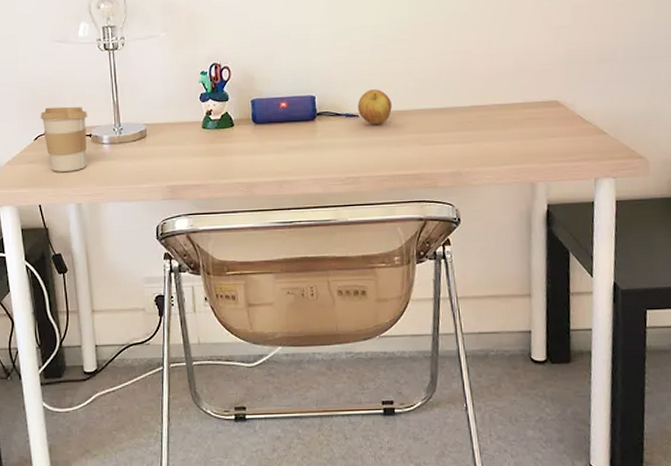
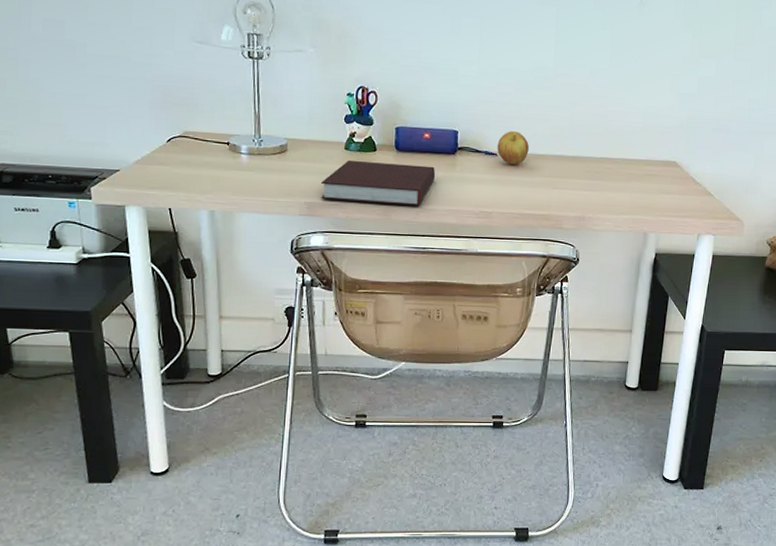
coffee cup: present [40,106,87,172] -> none [174,109,226,178]
notebook: none [181,135,296,181] -> present [320,159,436,206]

